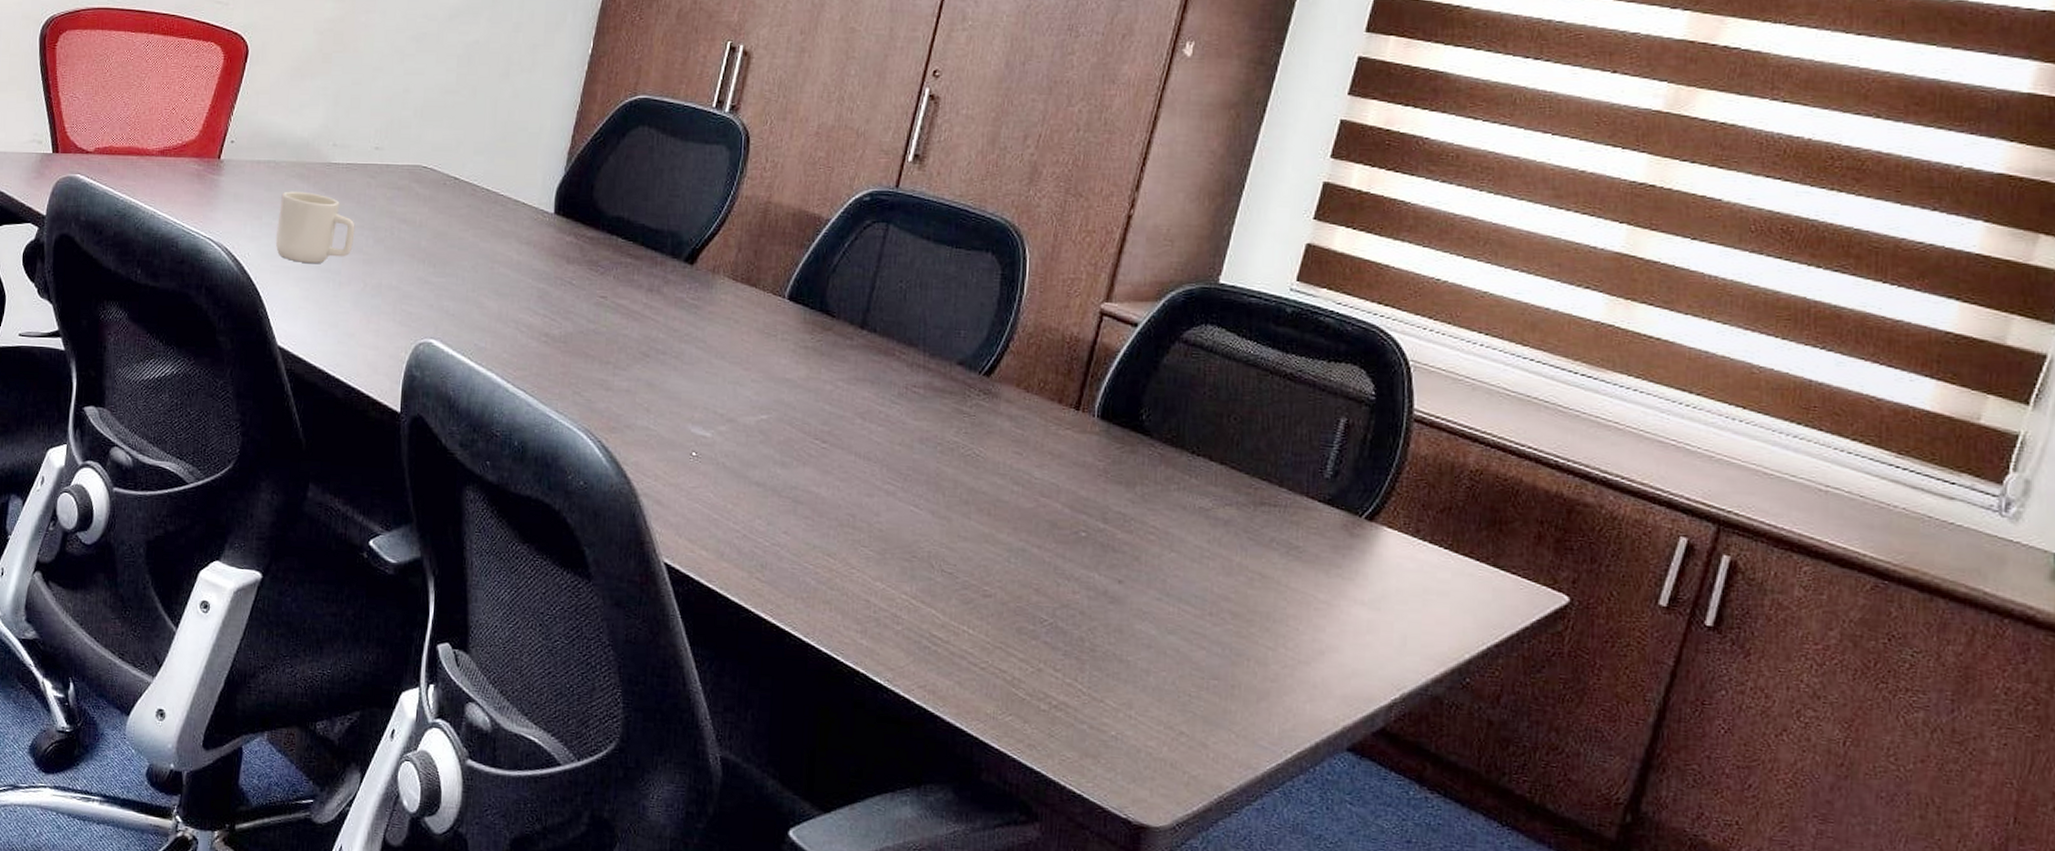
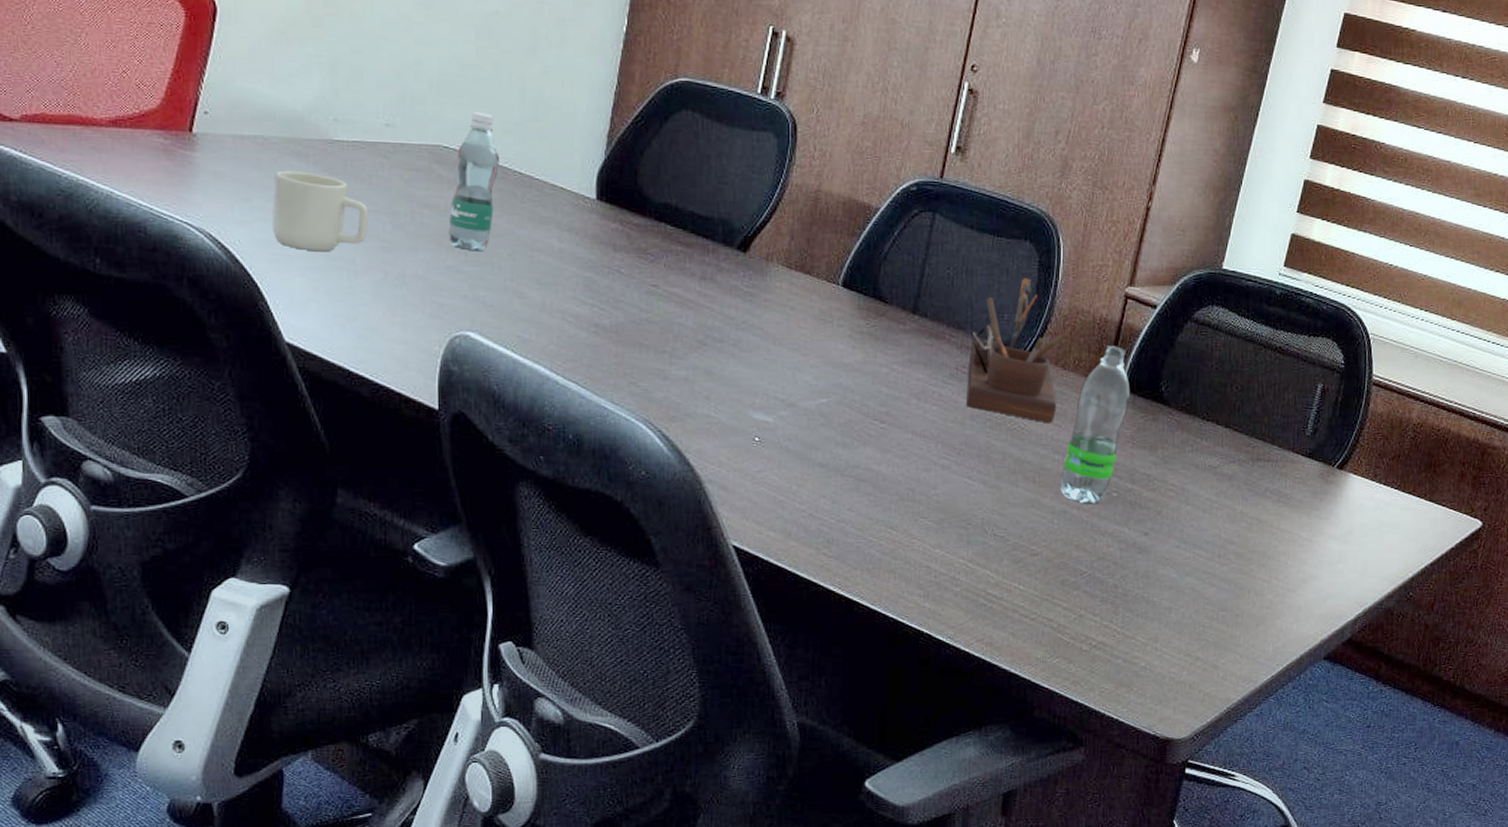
bottle: none [420,133,470,264] -> present [448,111,499,252]
desk organizer: none [916,292,1029,451] -> present [966,278,1065,424]
bottle: none [1018,366,1105,544] -> present [1060,344,1131,504]

